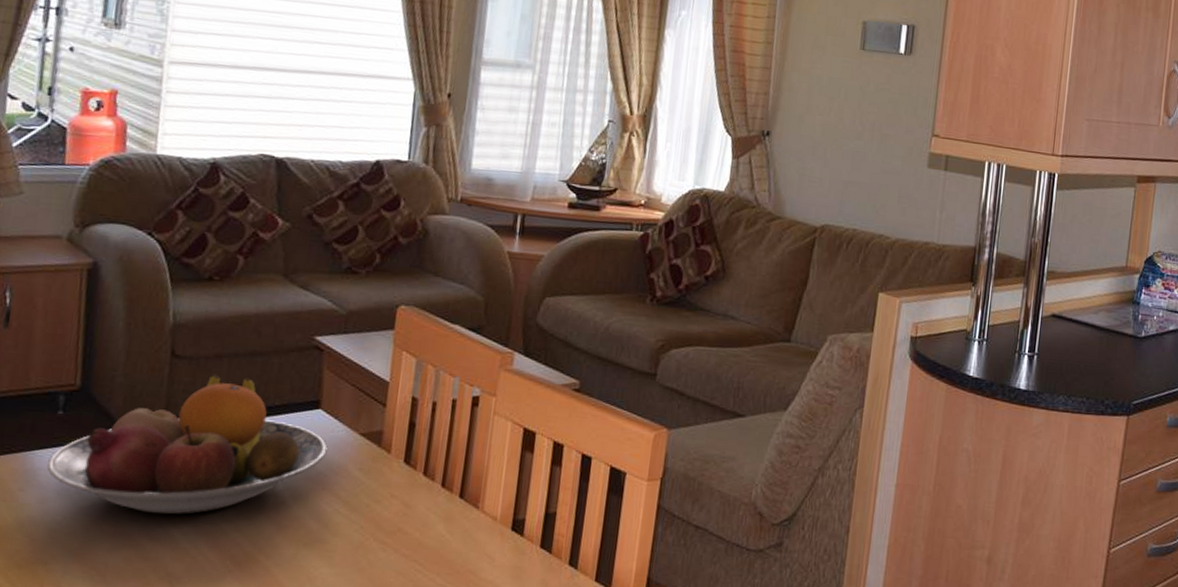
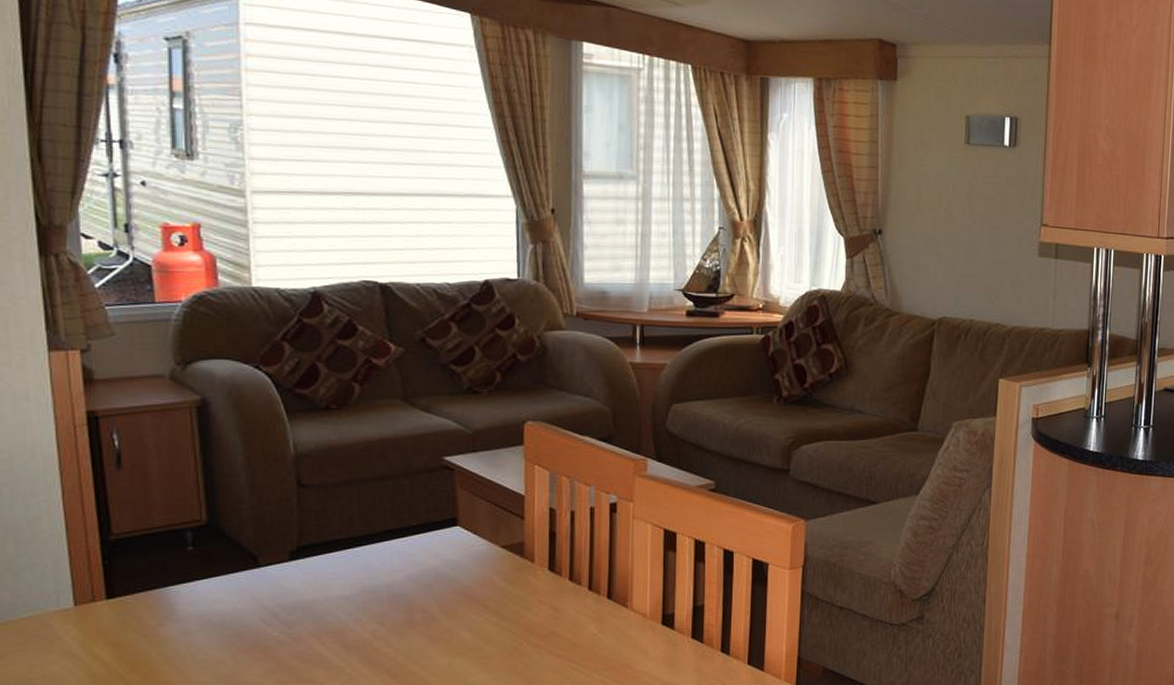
fruit bowl: present [47,374,328,515] -> none [185,500,470,637]

